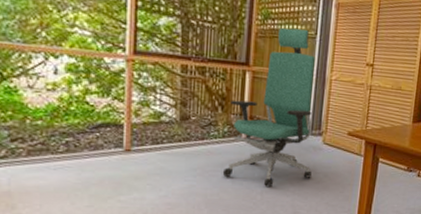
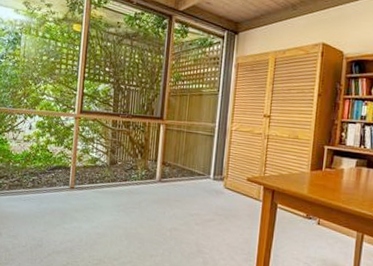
chair: present [222,28,315,187] -> none [139,87,218,225]

